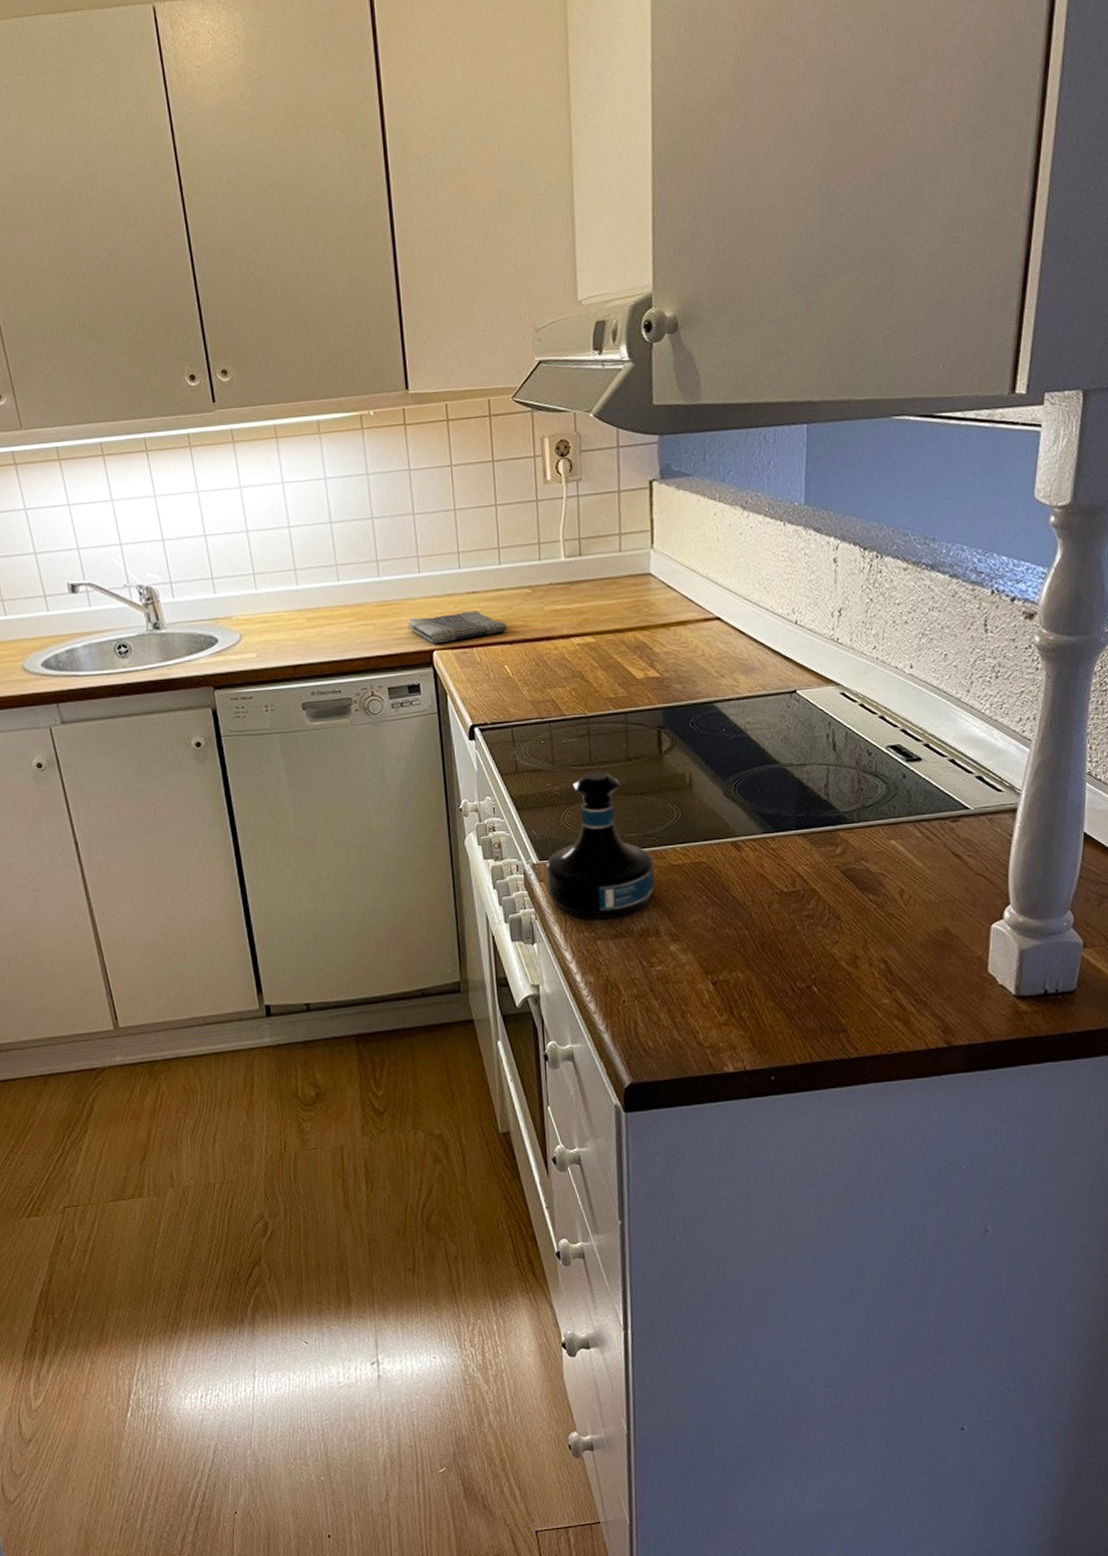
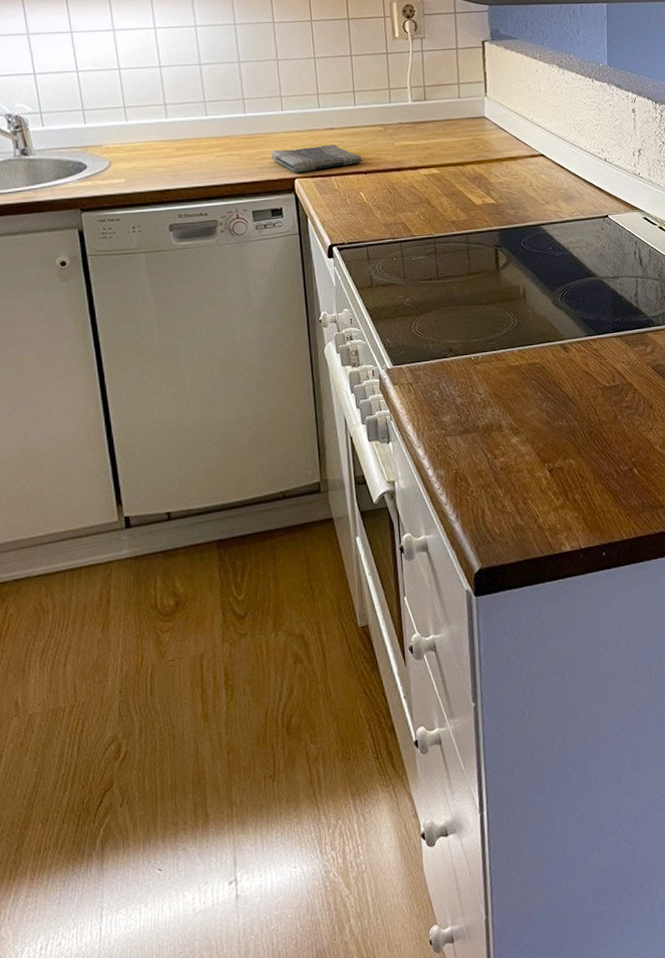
tequila bottle: present [546,770,655,919] -> none [399,283,496,418]

